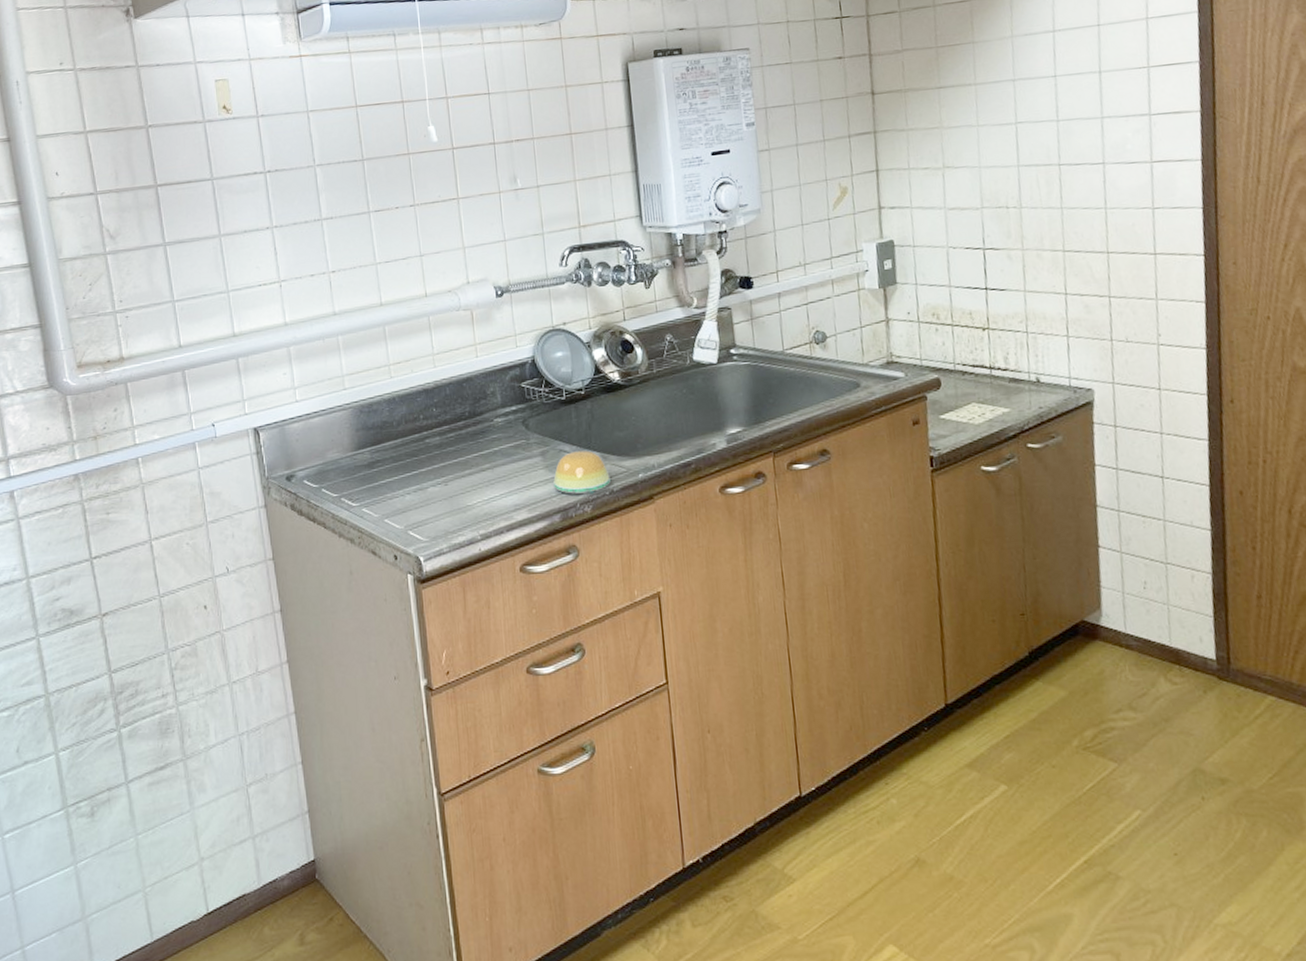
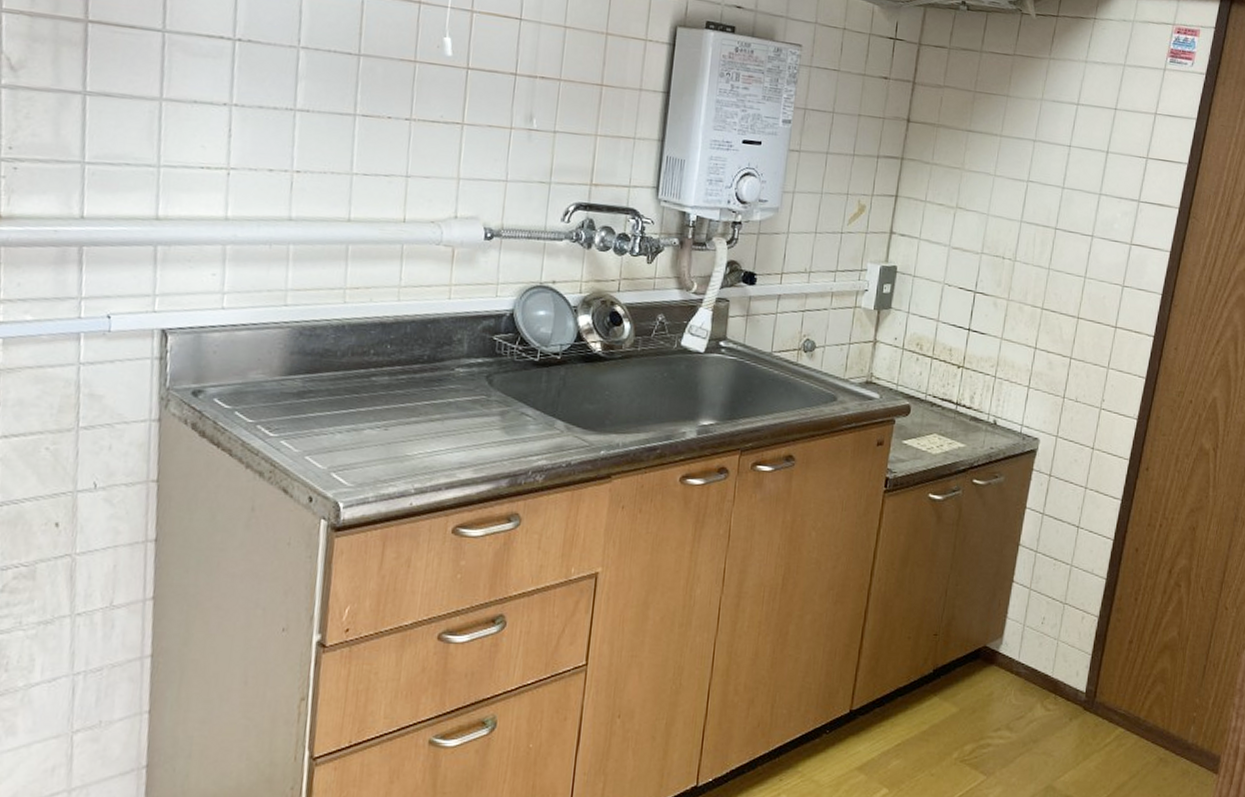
sponge: present [552,450,612,494] -> none [506,416,571,463]

